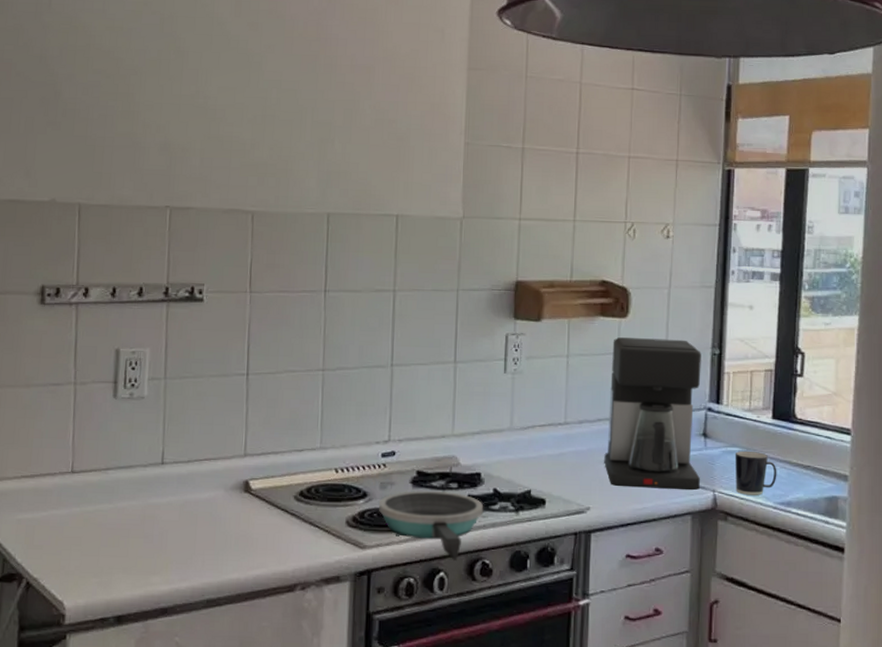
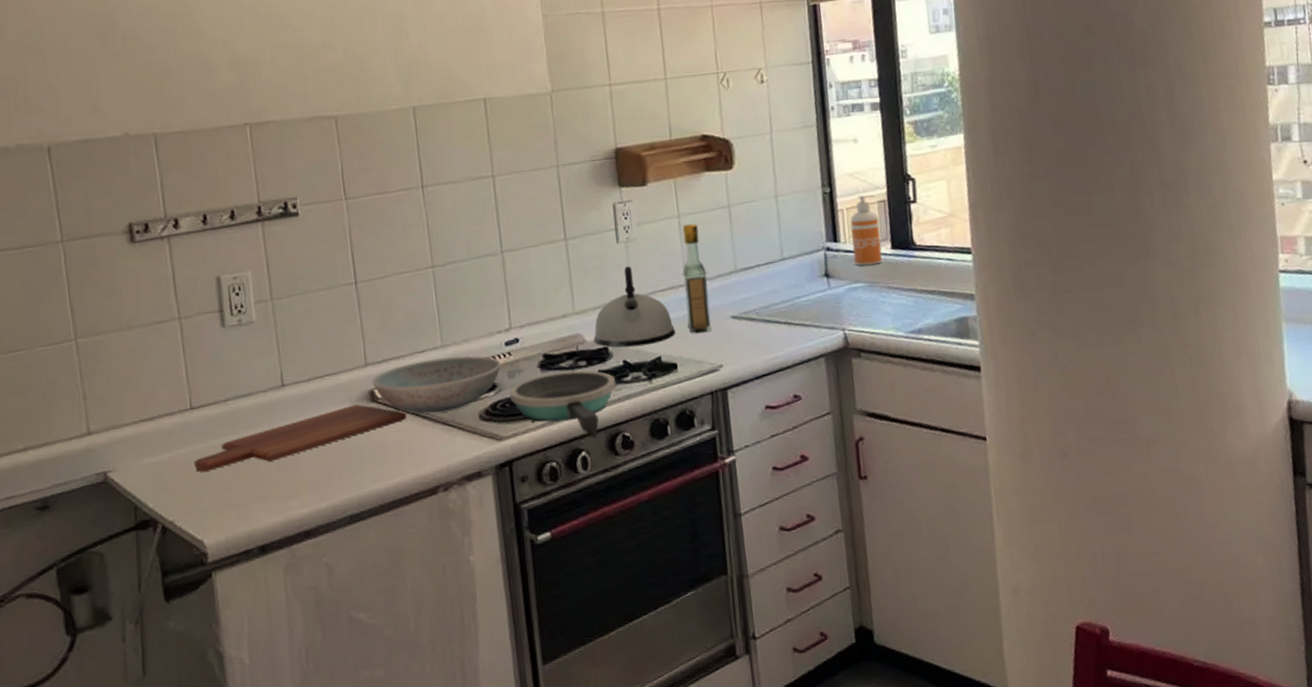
cutting board: none [66,492,277,535] -> present [194,404,407,473]
dish: none [248,459,375,512] -> present [372,356,501,414]
kettle: none [468,397,549,478] -> present [593,266,676,348]
bottle: none [561,365,589,474] -> present [682,224,712,334]
coffee maker: present [604,337,701,490] -> none [722,183,829,340]
soap dispenser: none [734,362,763,432] -> present [850,195,883,266]
mug: present [734,450,777,495] -> none [859,284,905,329]

